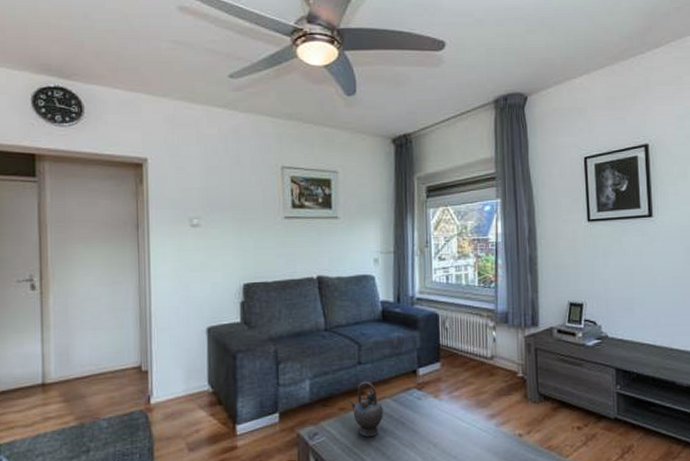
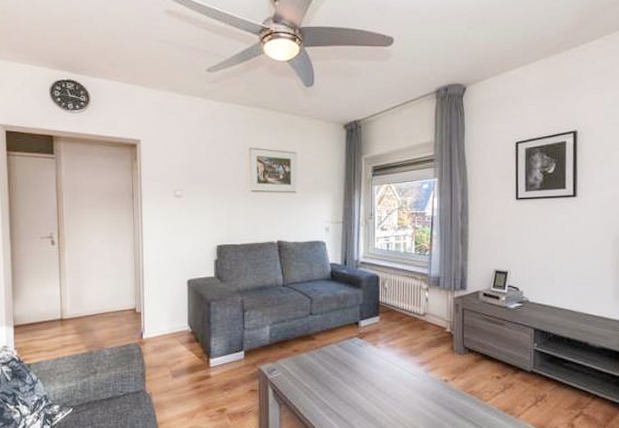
teapot: present [348,381,383,438] -> none [301,329,329,375]

